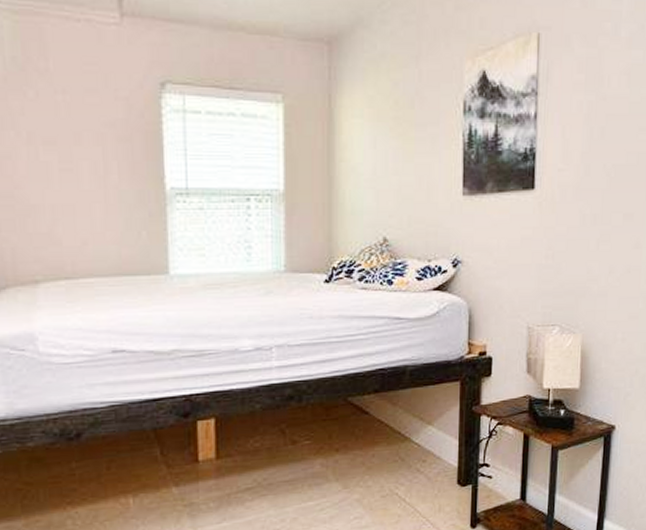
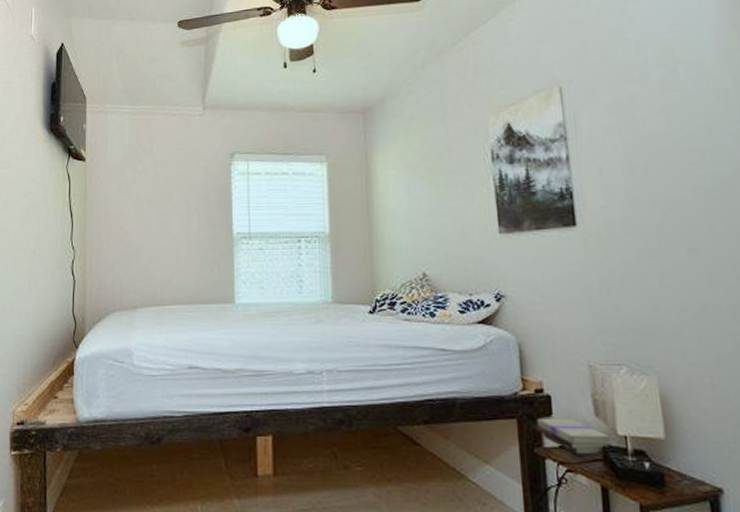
books: none [473,377,537,409] -> present [532,417,612,456]

